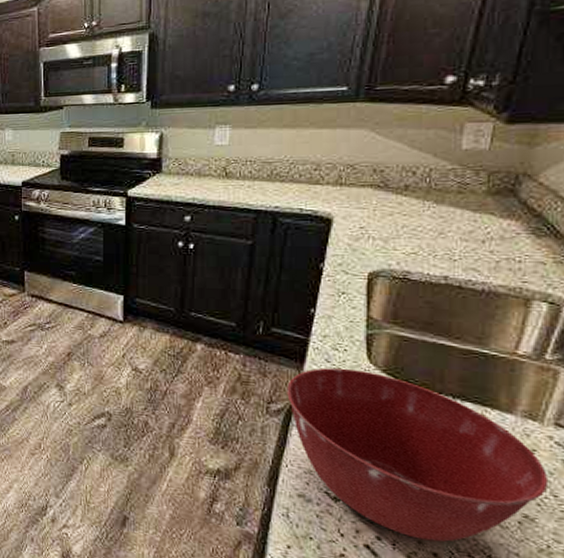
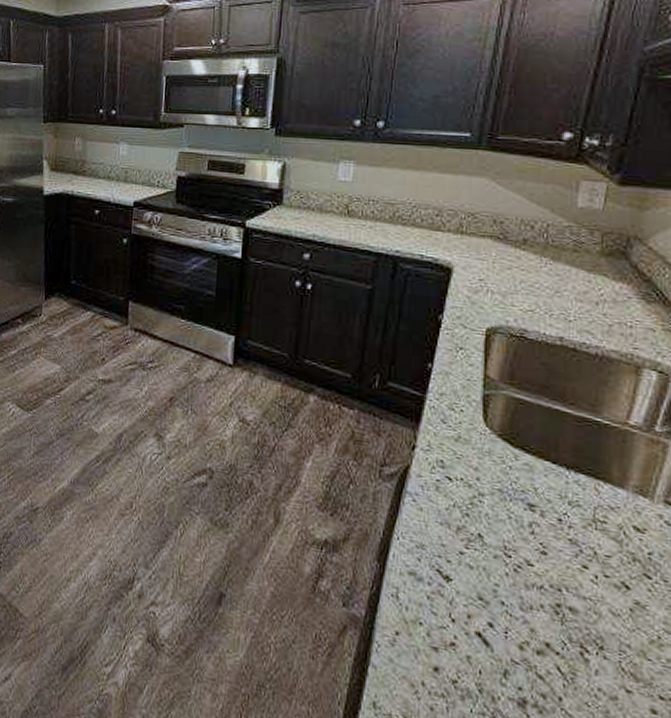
mixing bowl: present [287,367,547,542] -> none [401,429,658,631]

